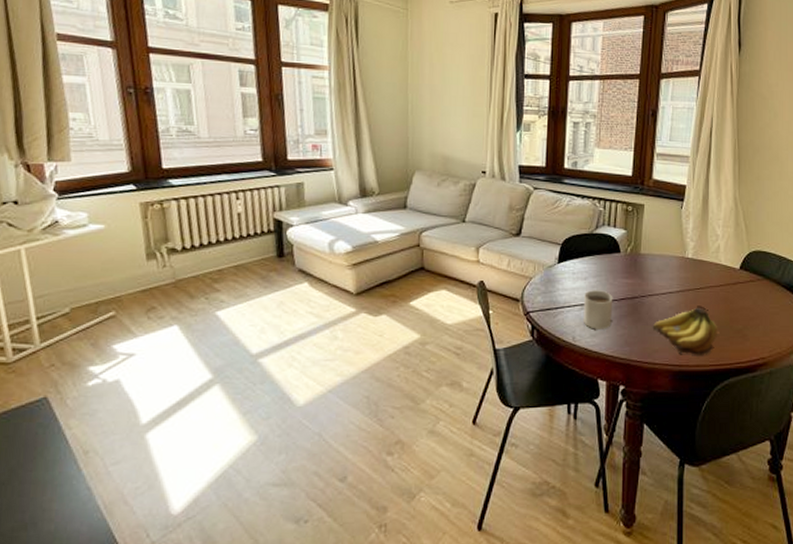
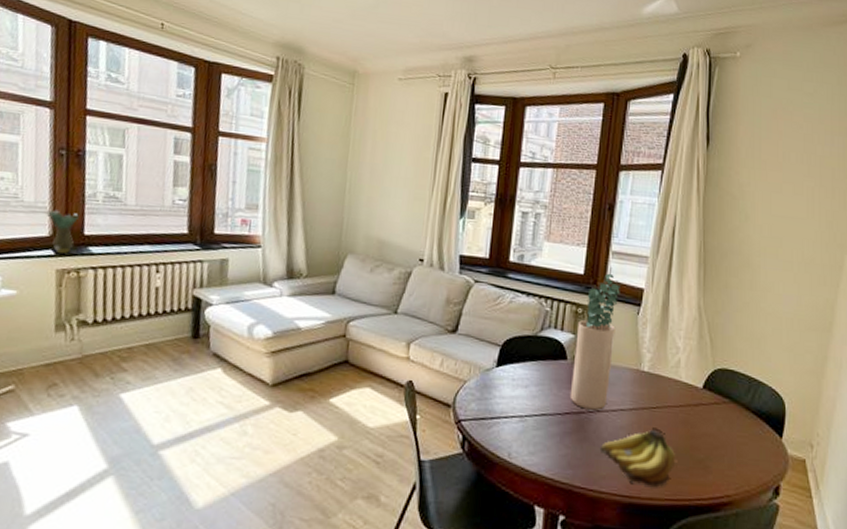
vase: none [122,146,155,187] -> present [46,210,79,253]
mug: present [583,290,613,330] -> none [520,400,557,447]
vase: none [624,168,665,295] -> present [569,267,620,411]

